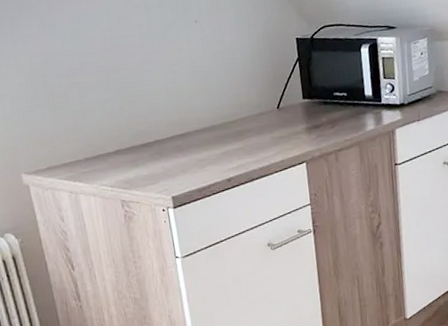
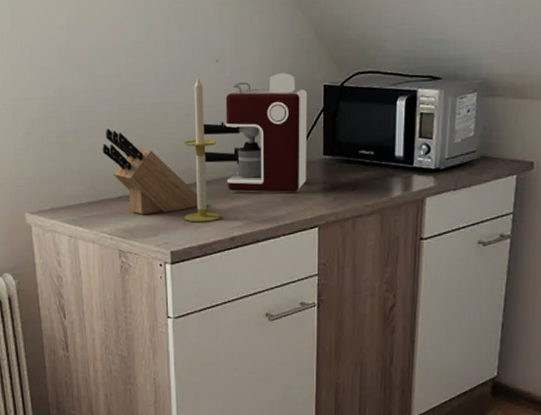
knife block: none [93,88,193,166] -> present [102,128,198,215]
candle: none [173,35,216,168] -> present [183,75,220,222]
coffee maker: none [189,29,291,137] -> present [203,72,308,193]

